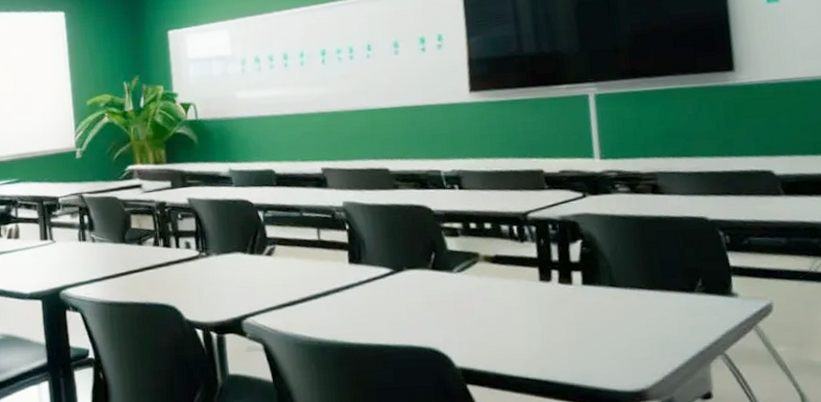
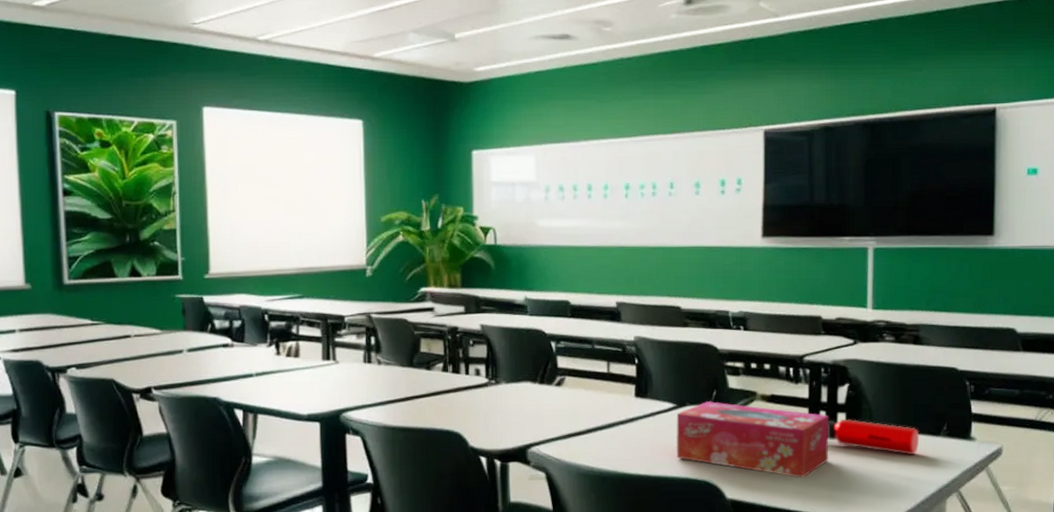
tissue box: none [394,265,567,343] -> present [676,401,830,478]
water bottle: none [561,278,671,316] -> present [828,419,920,456]

